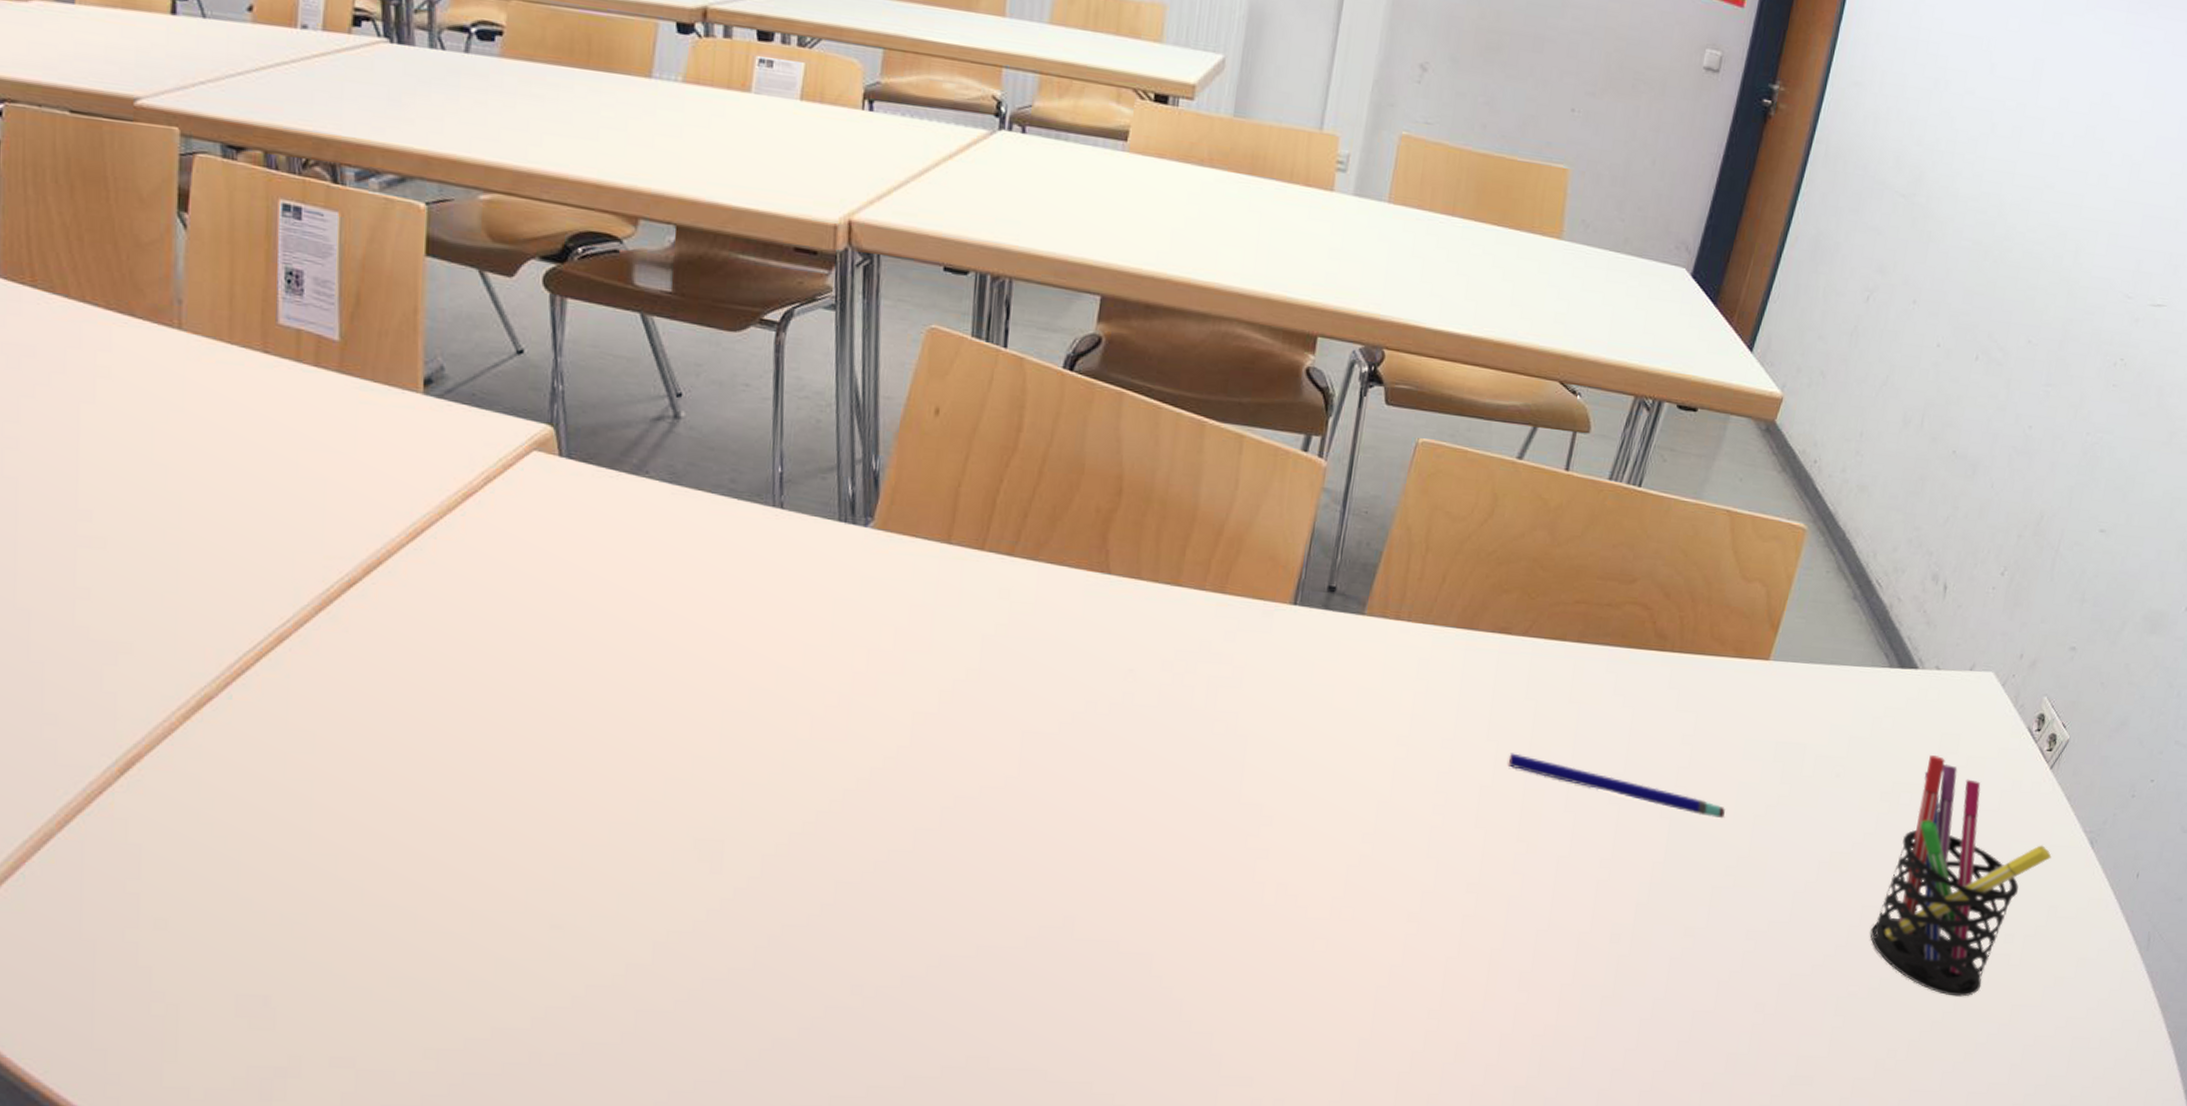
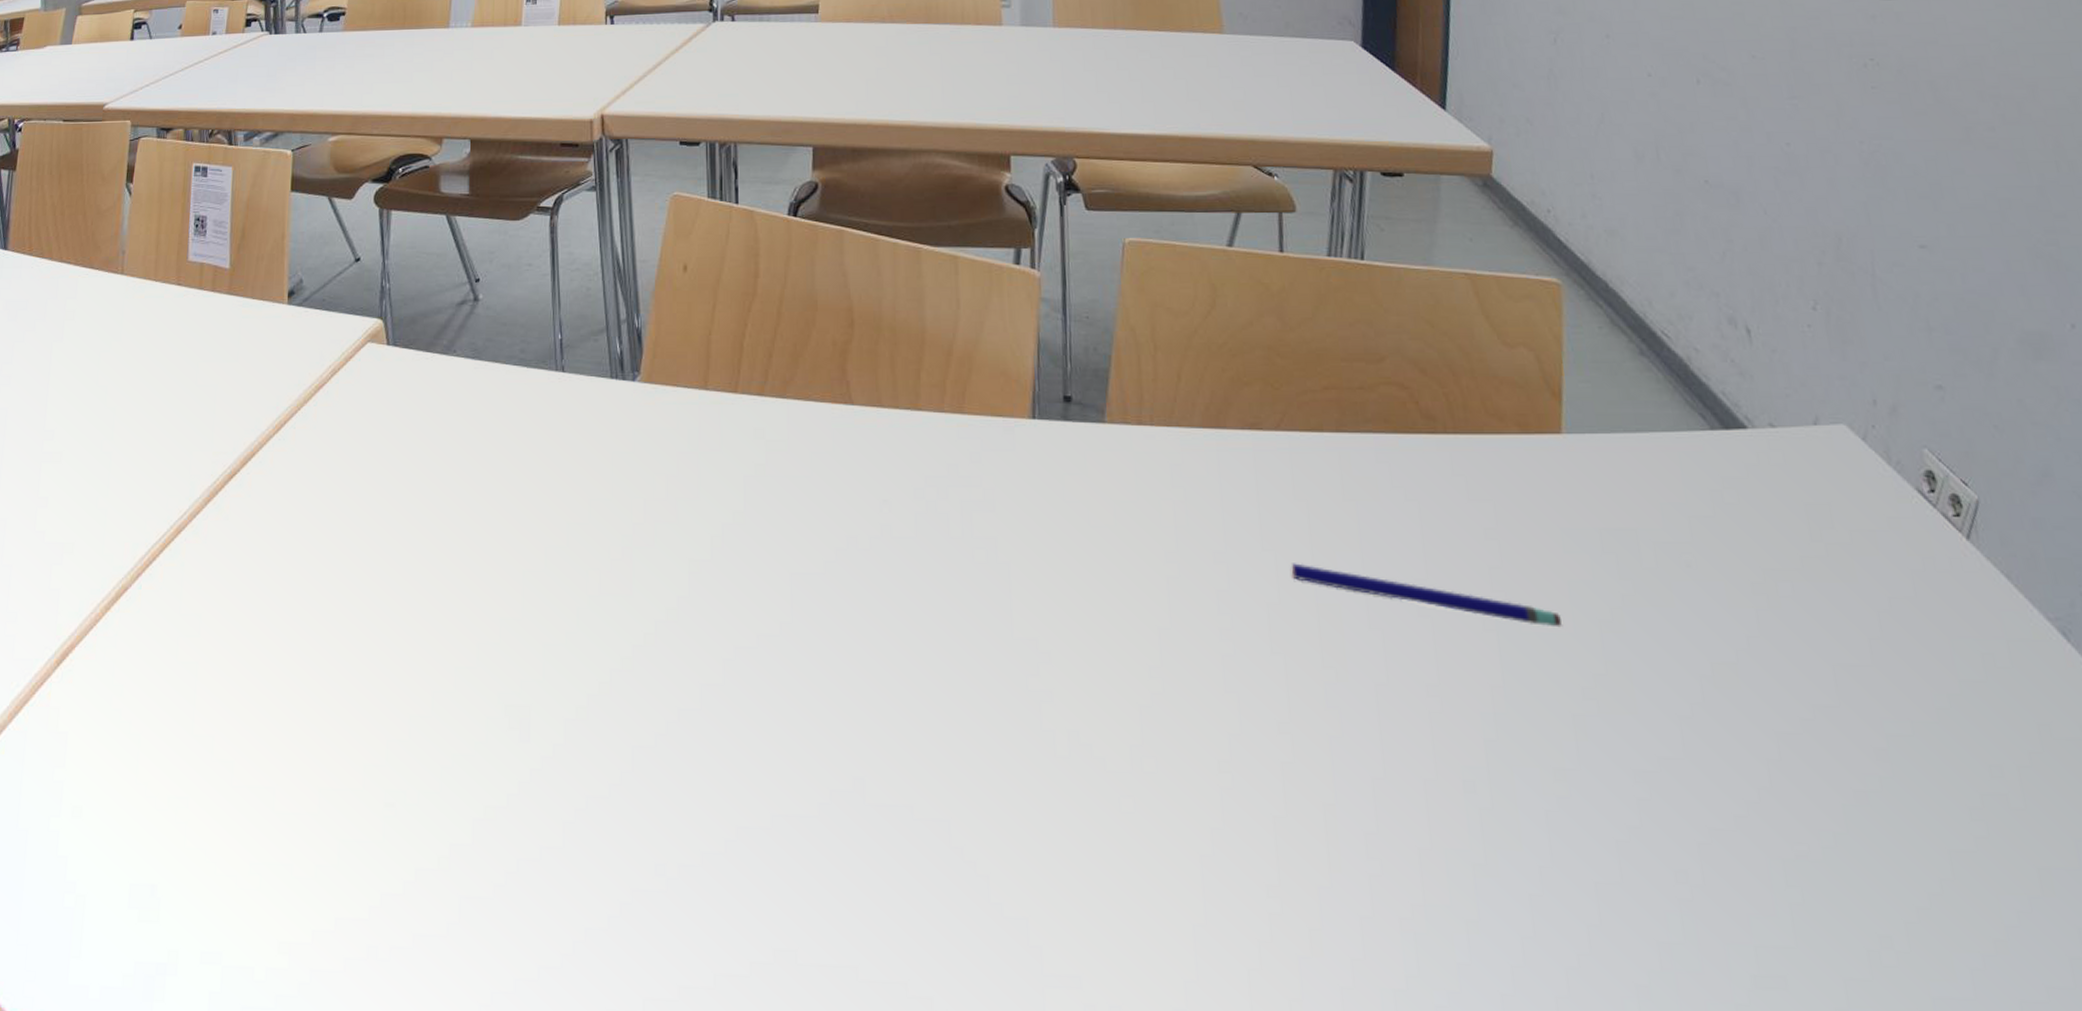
pen holder: present [1870,755,2052,997] -> none [1797,532,2015,857]

